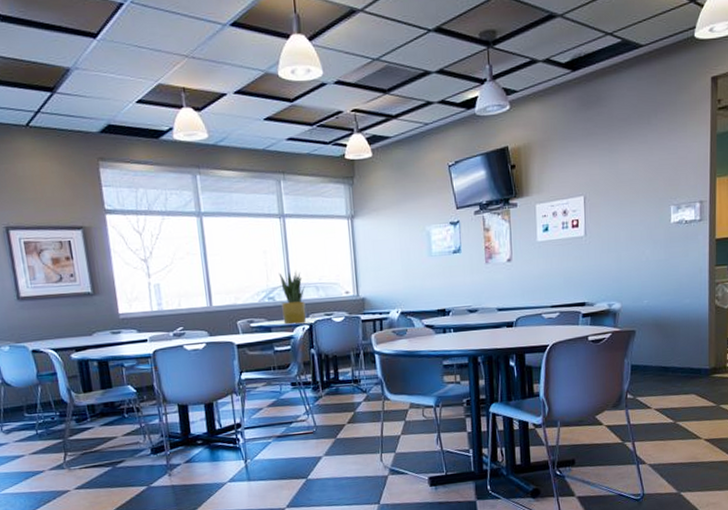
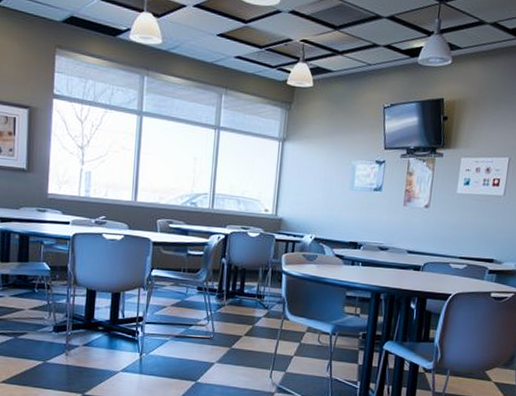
planter: present [278,270,307,325] -> none [201,180,227,233]

